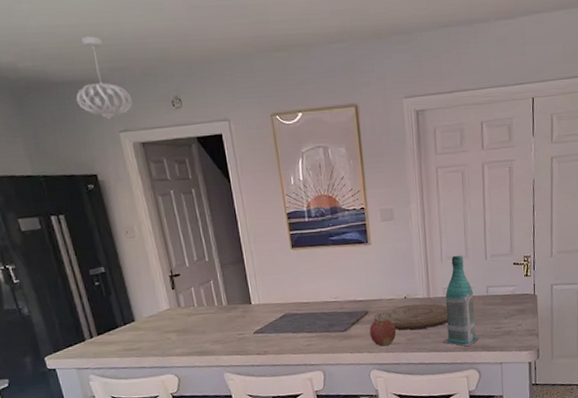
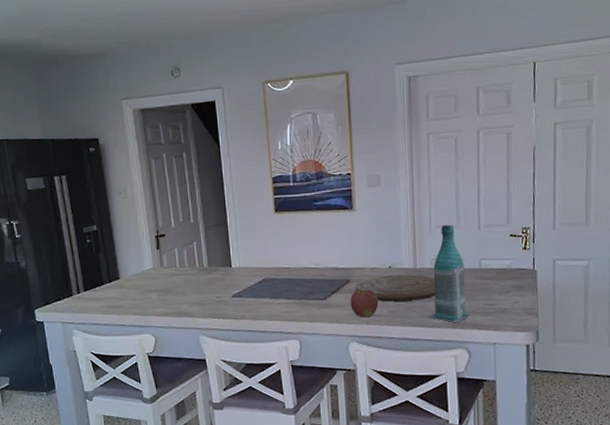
pendant light: present [75,36,133,120] -> none [86,14,136,89]

